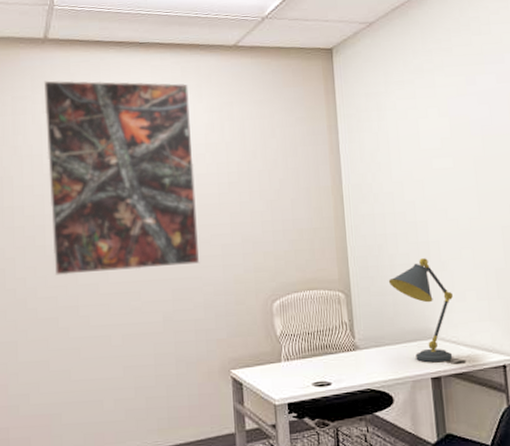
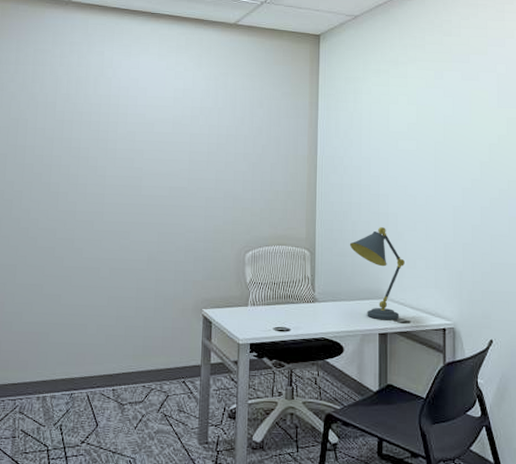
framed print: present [43,80,200,276] -> none [56,38,191,213]

